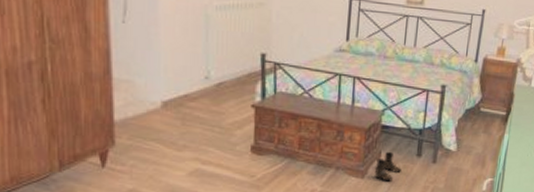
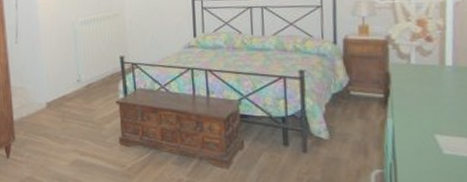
boots: present [374,151,402,181] -> none [239,140,268,172]

